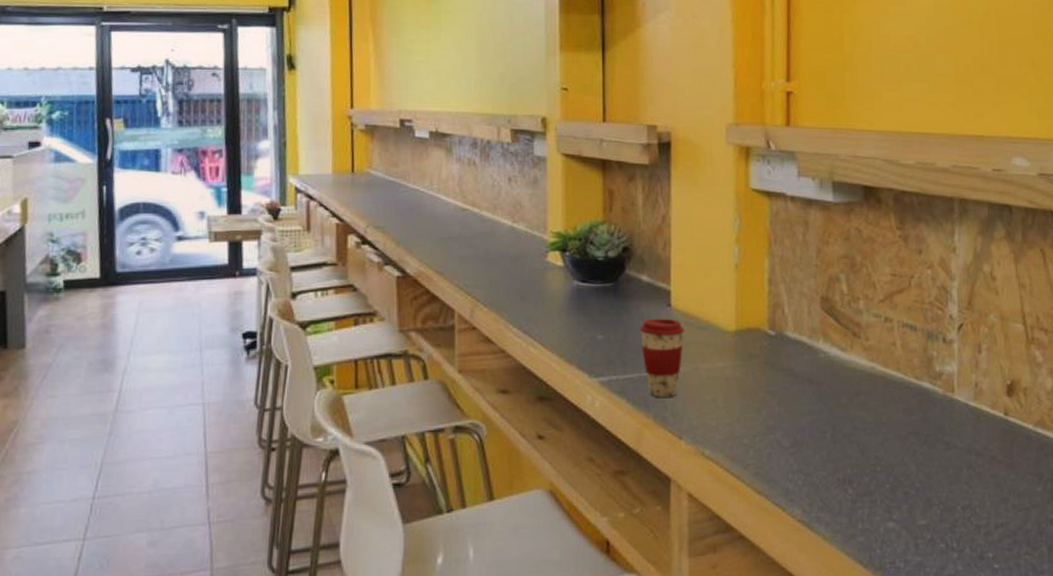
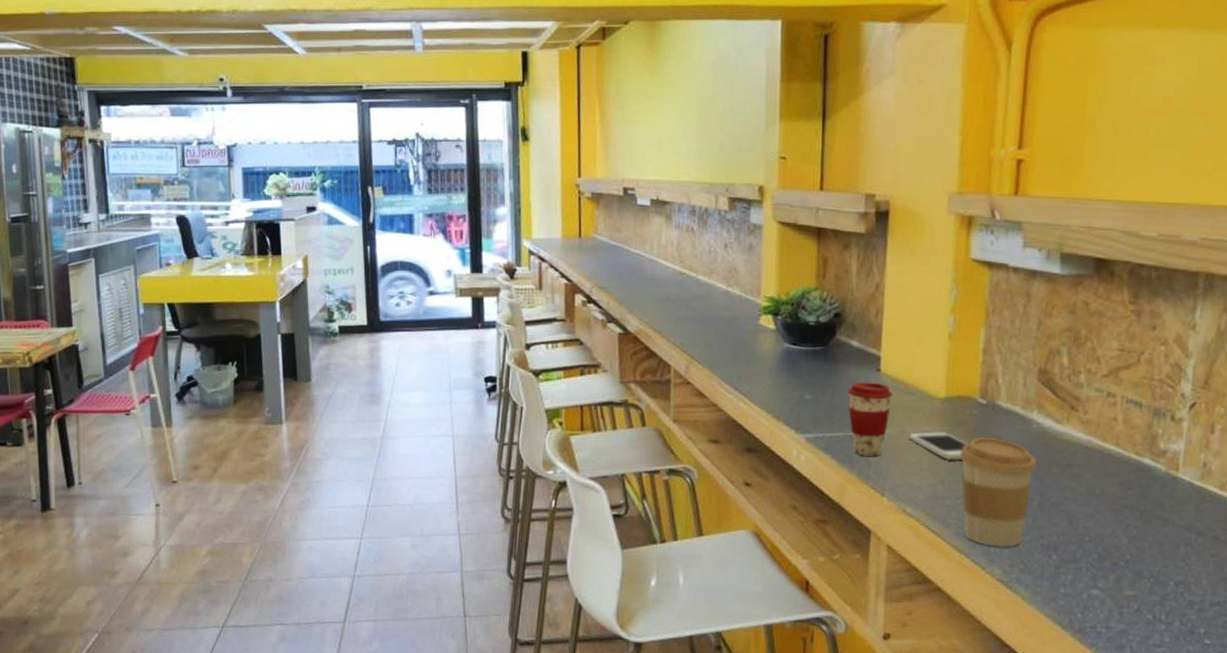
smartphone: none [704,366,760,396] -> present [910,431,968,460]
coffee cup: none [753,369,827,485] -> present [959,436,1037,547]

